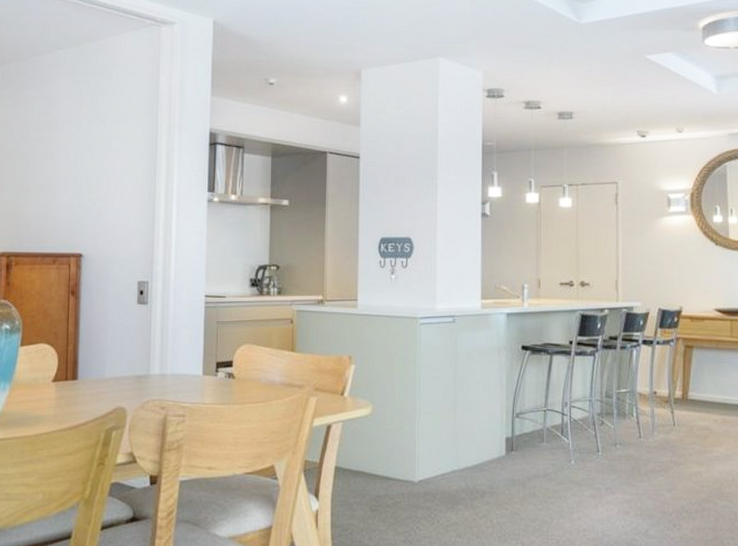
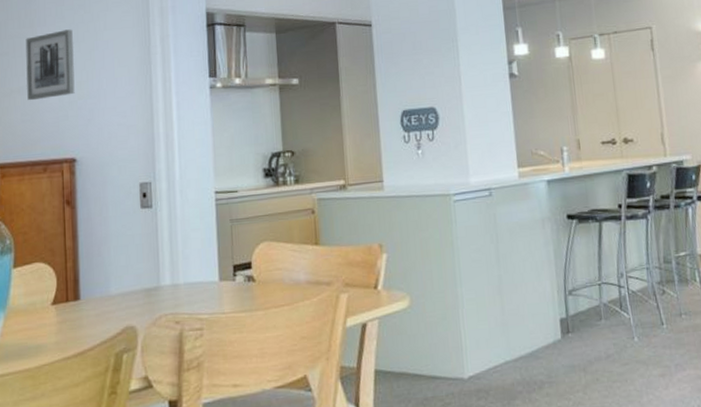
wall art: none [42,137,87,199] -> present [26,29,75,101]

